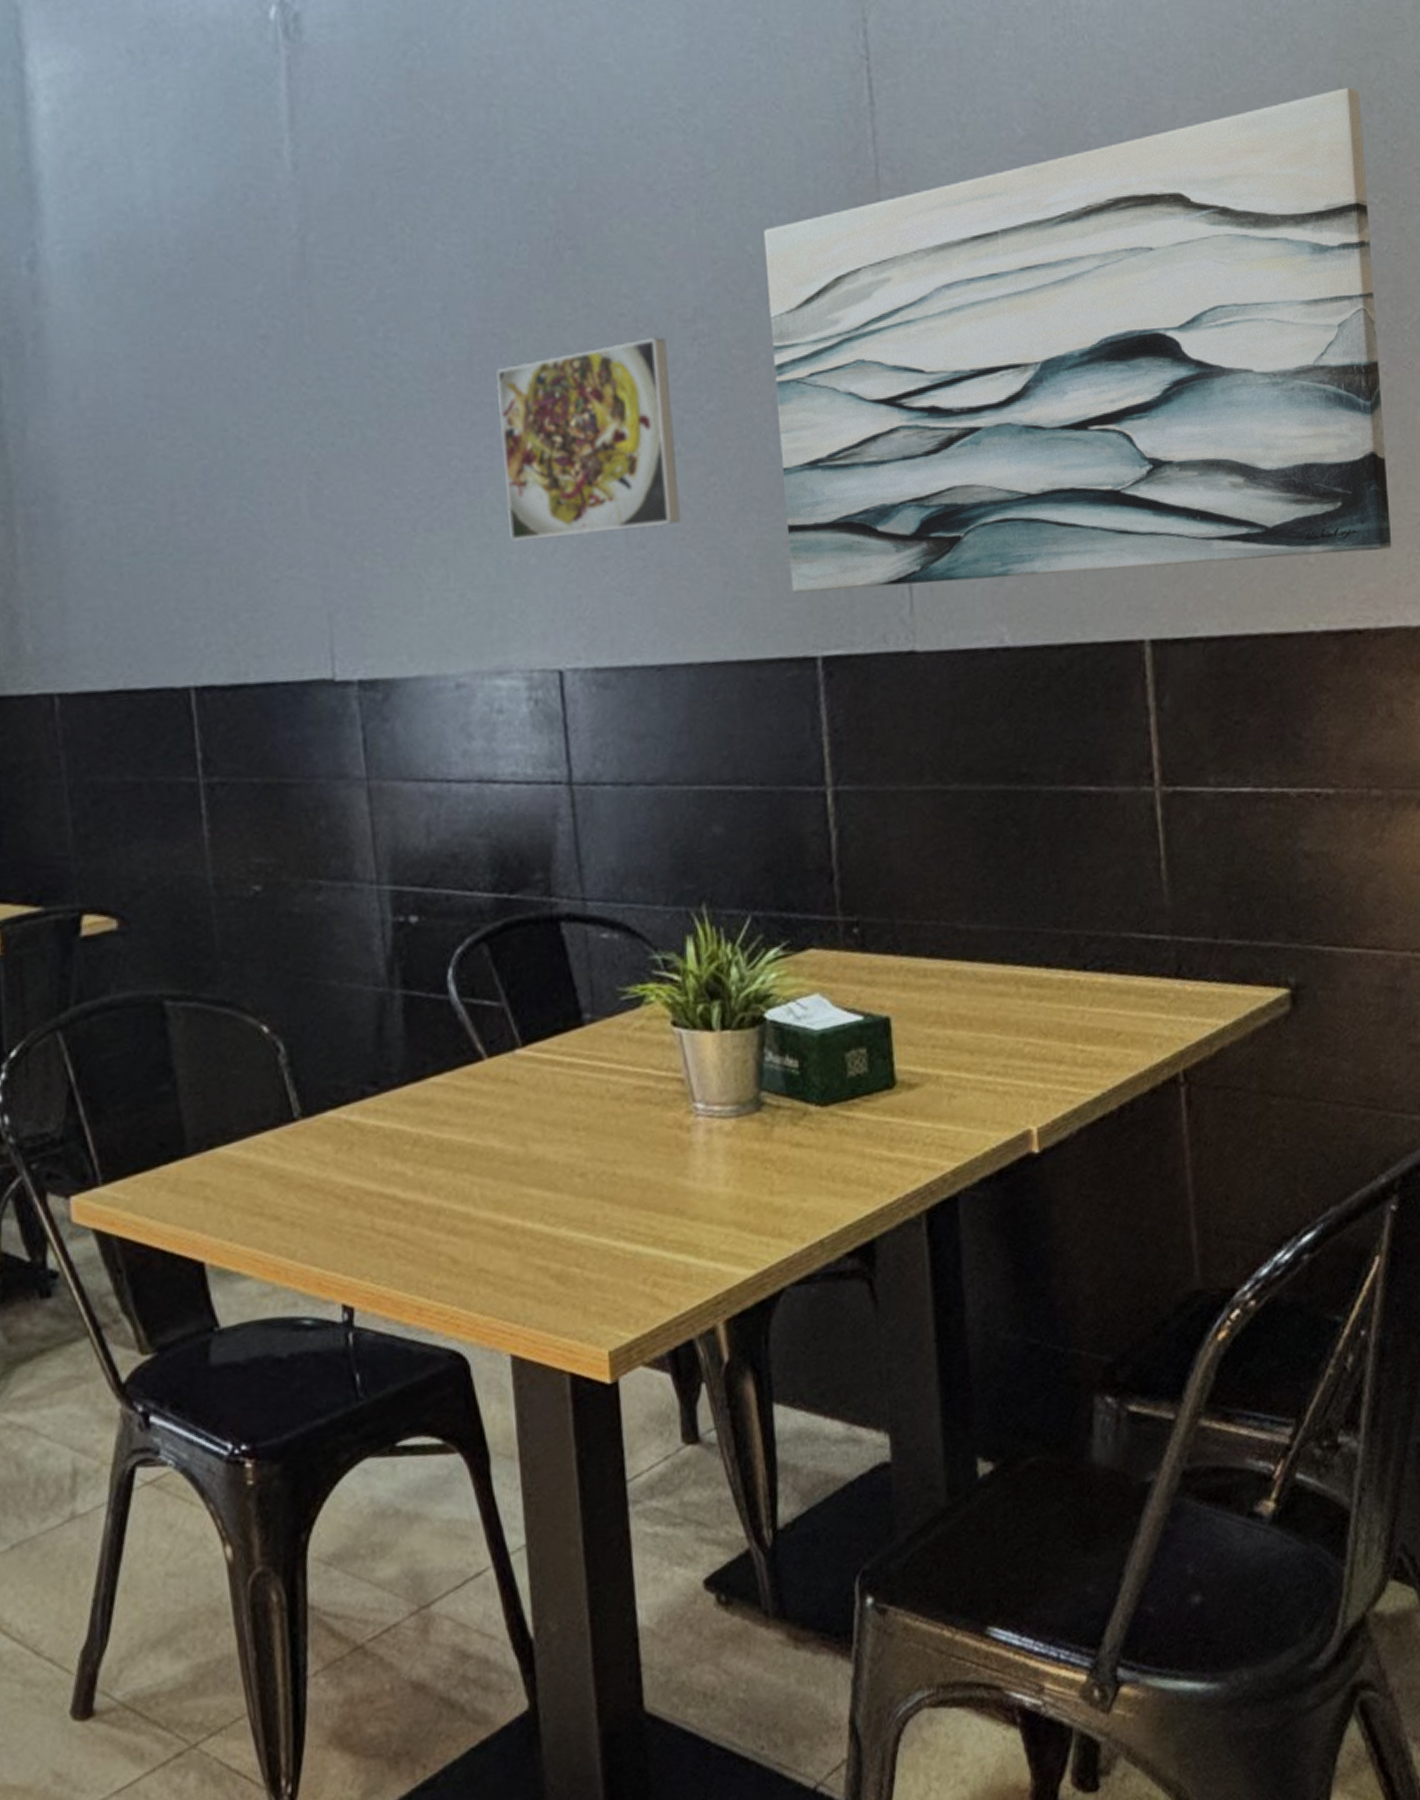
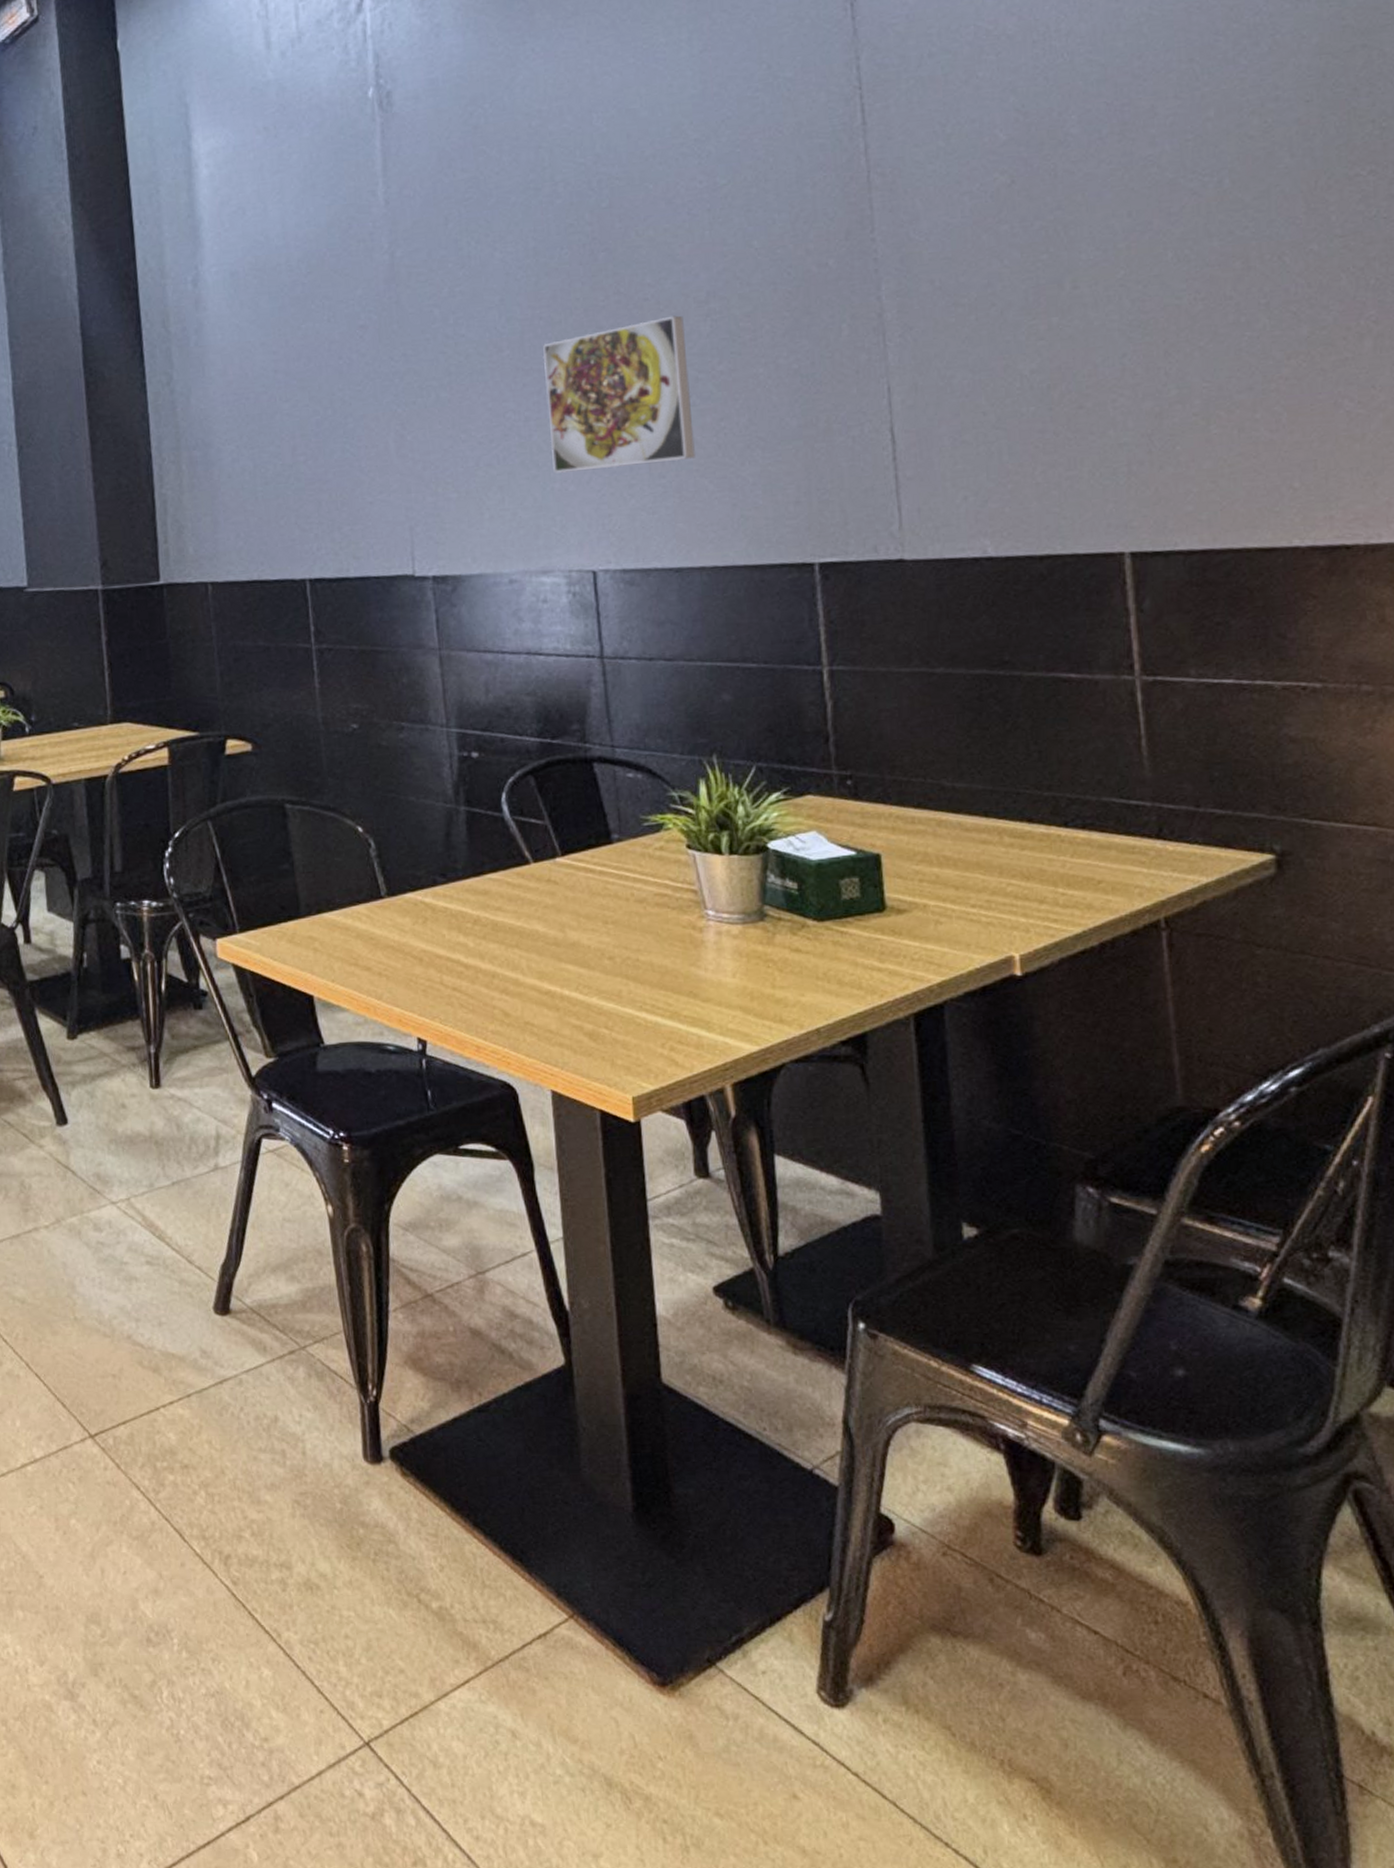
wall art: present [763,87,1392,593] -> none [767,76,1383,513]

